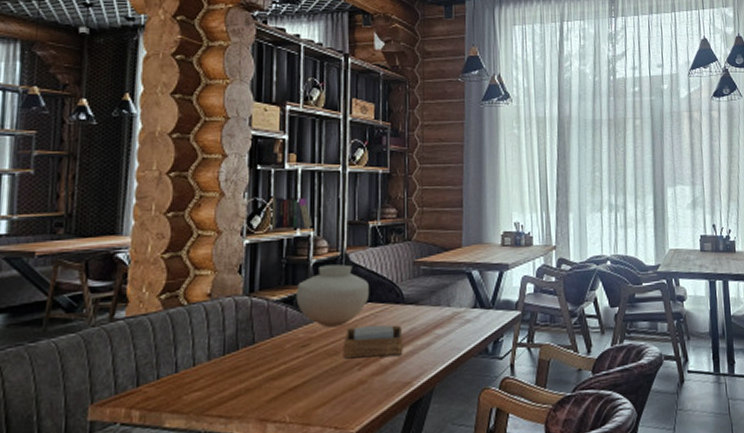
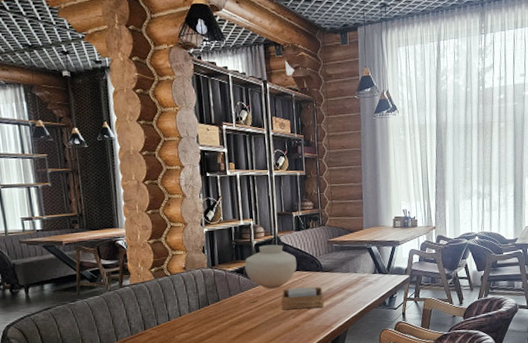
books: present [271,197,313,230] -> none [220,196,252,221]

